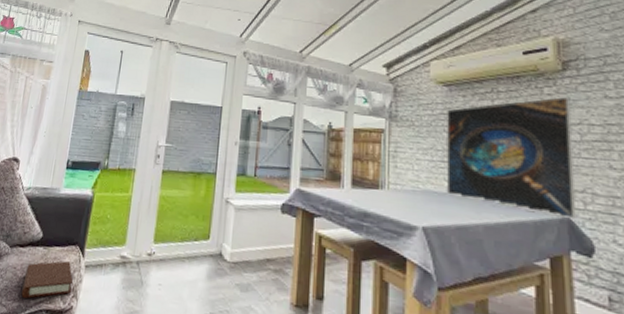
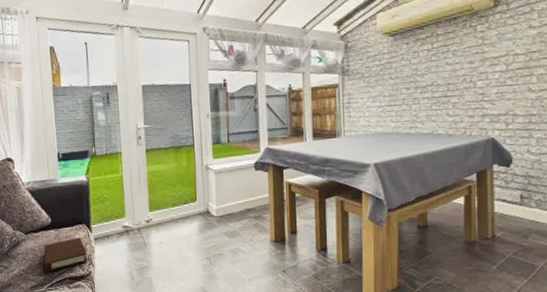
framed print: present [447,97,576,218] -> none [392,32,500,139]

